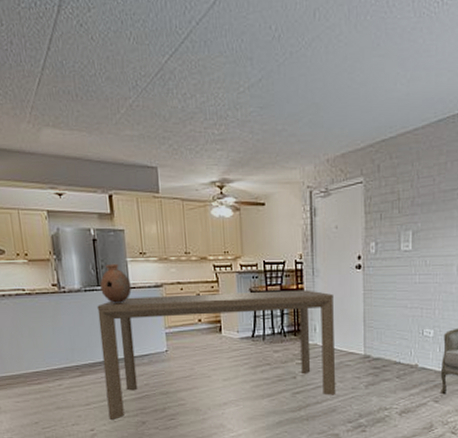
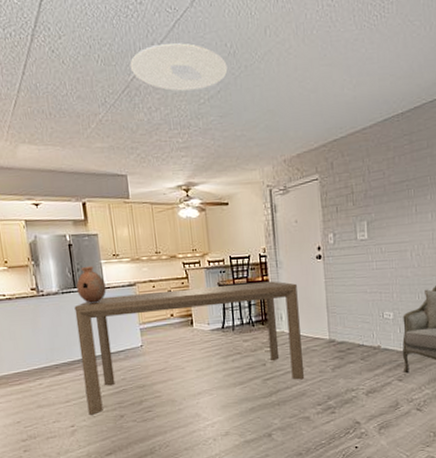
ceiling light: none [164,23,271,77] -> present [130,43,228,91]

